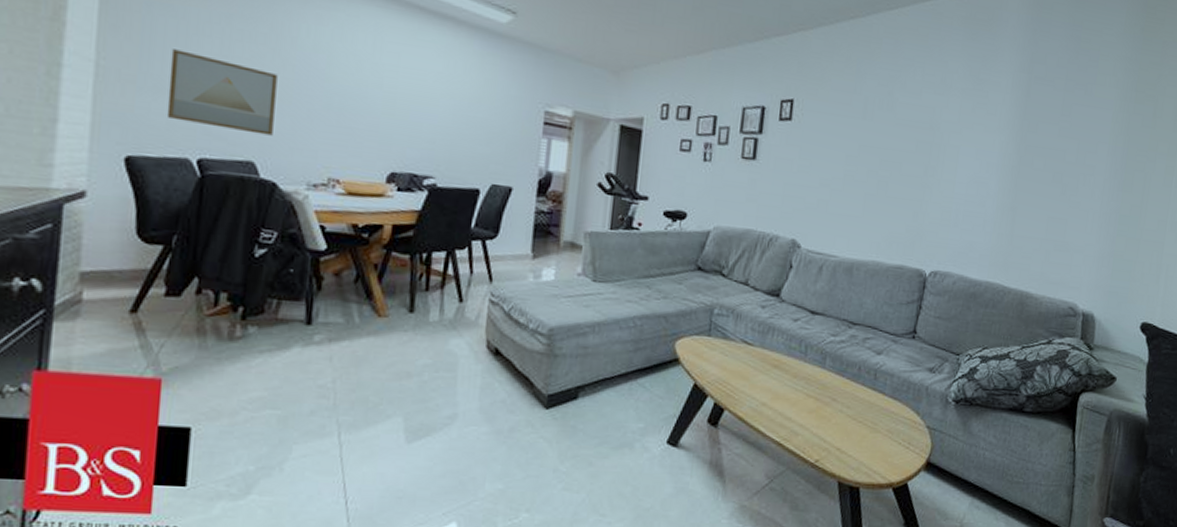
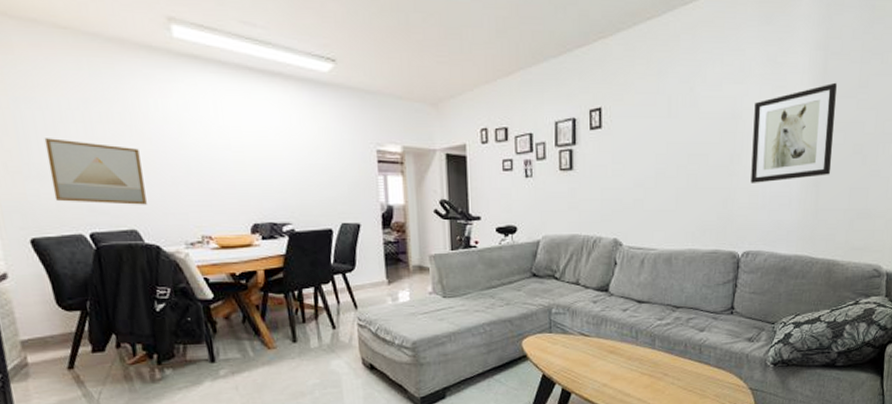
wall art: none [944,106,1039,201] -> present [751,82,837,183]

